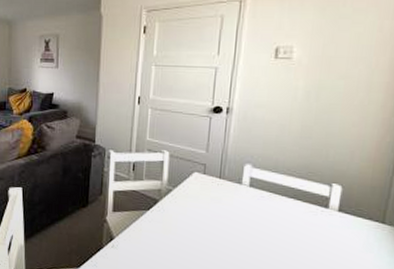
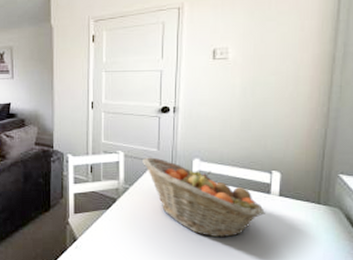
fruit basket: none [189,159,321,251] -> present [143,157,265,238]

